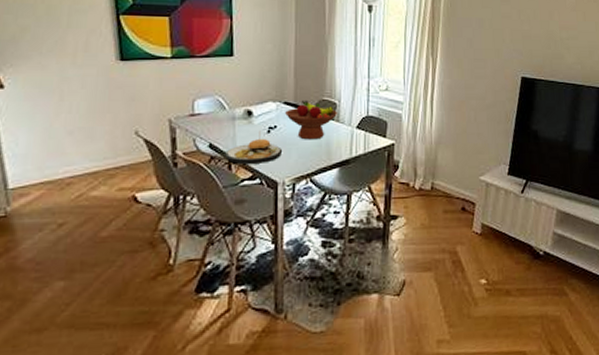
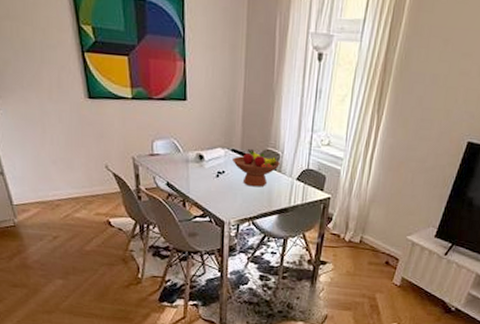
plate: present [225,130,282,164] -> none [180,174,229,204]

